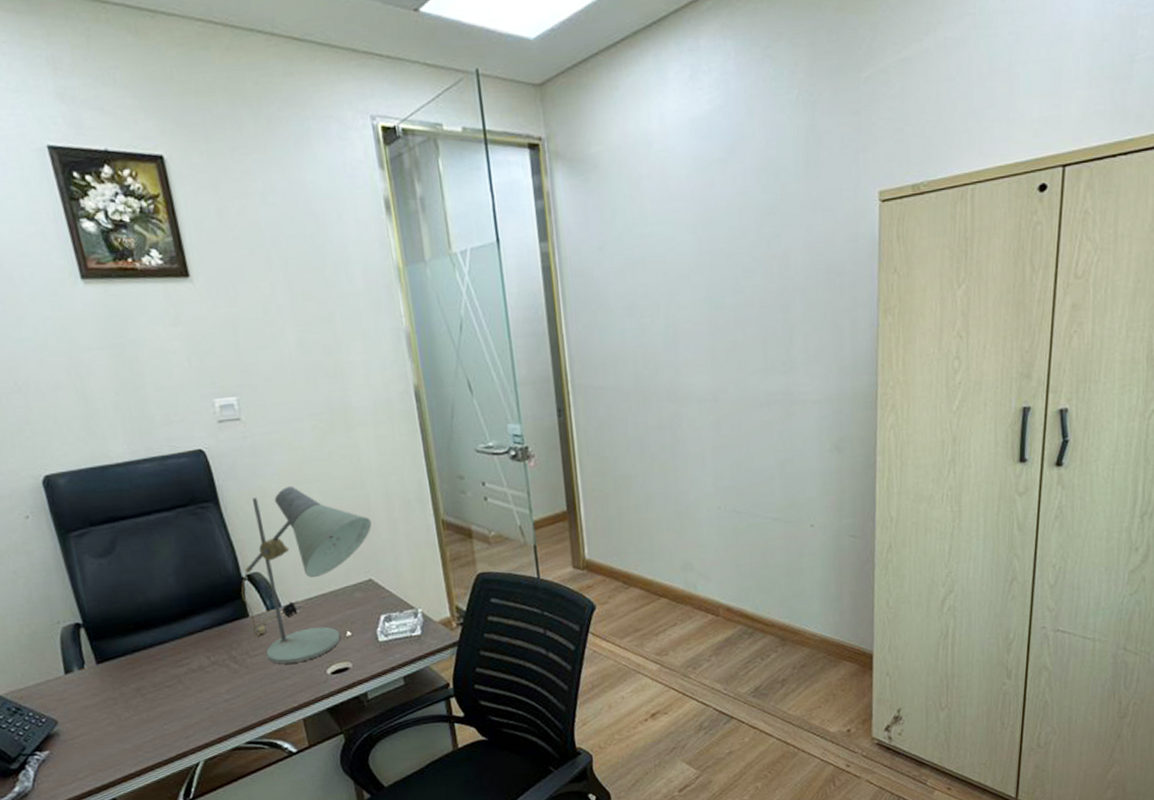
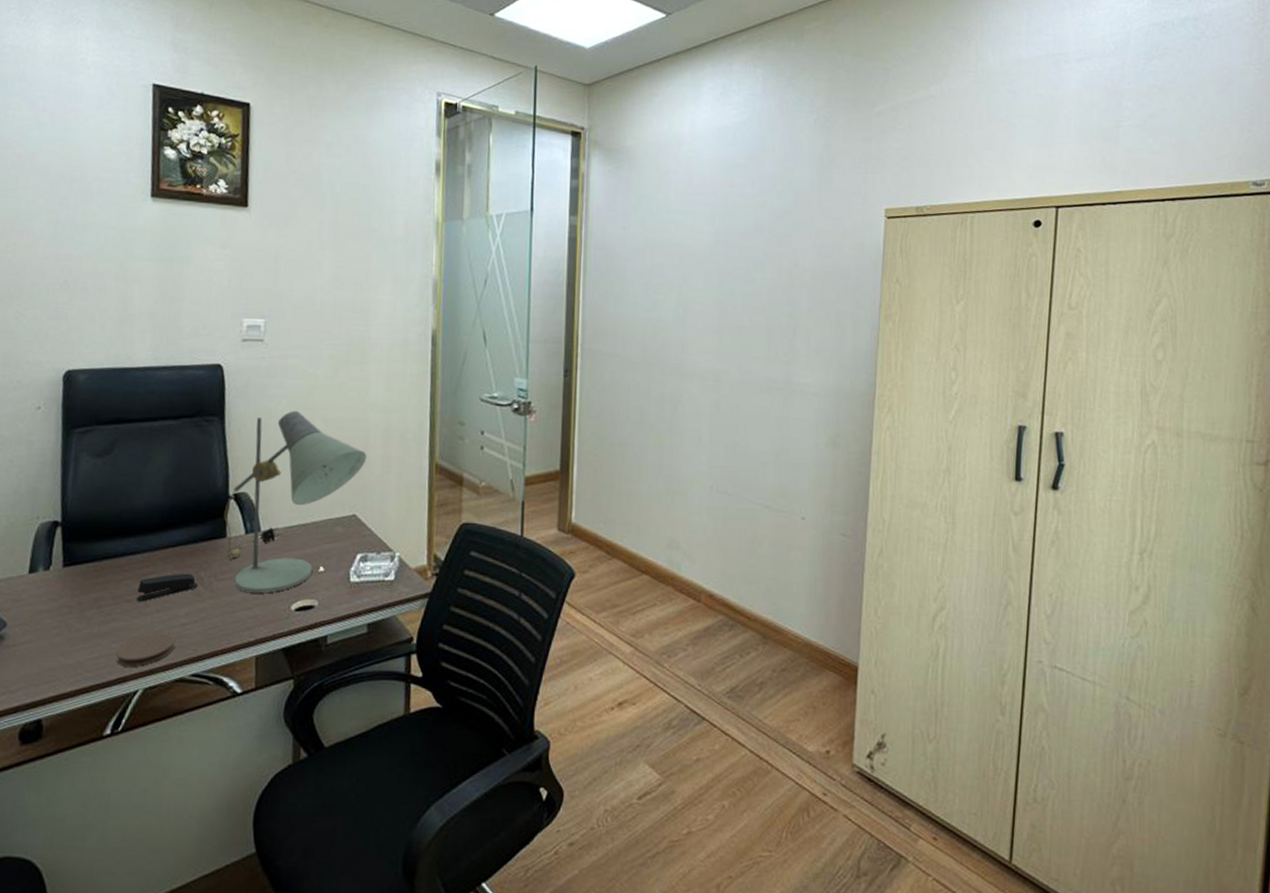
coaster: none [170,710,224,744] -> present [116,633,175,667]
stapler: none [174,654,233,686] -> present [136,573,198,602]

